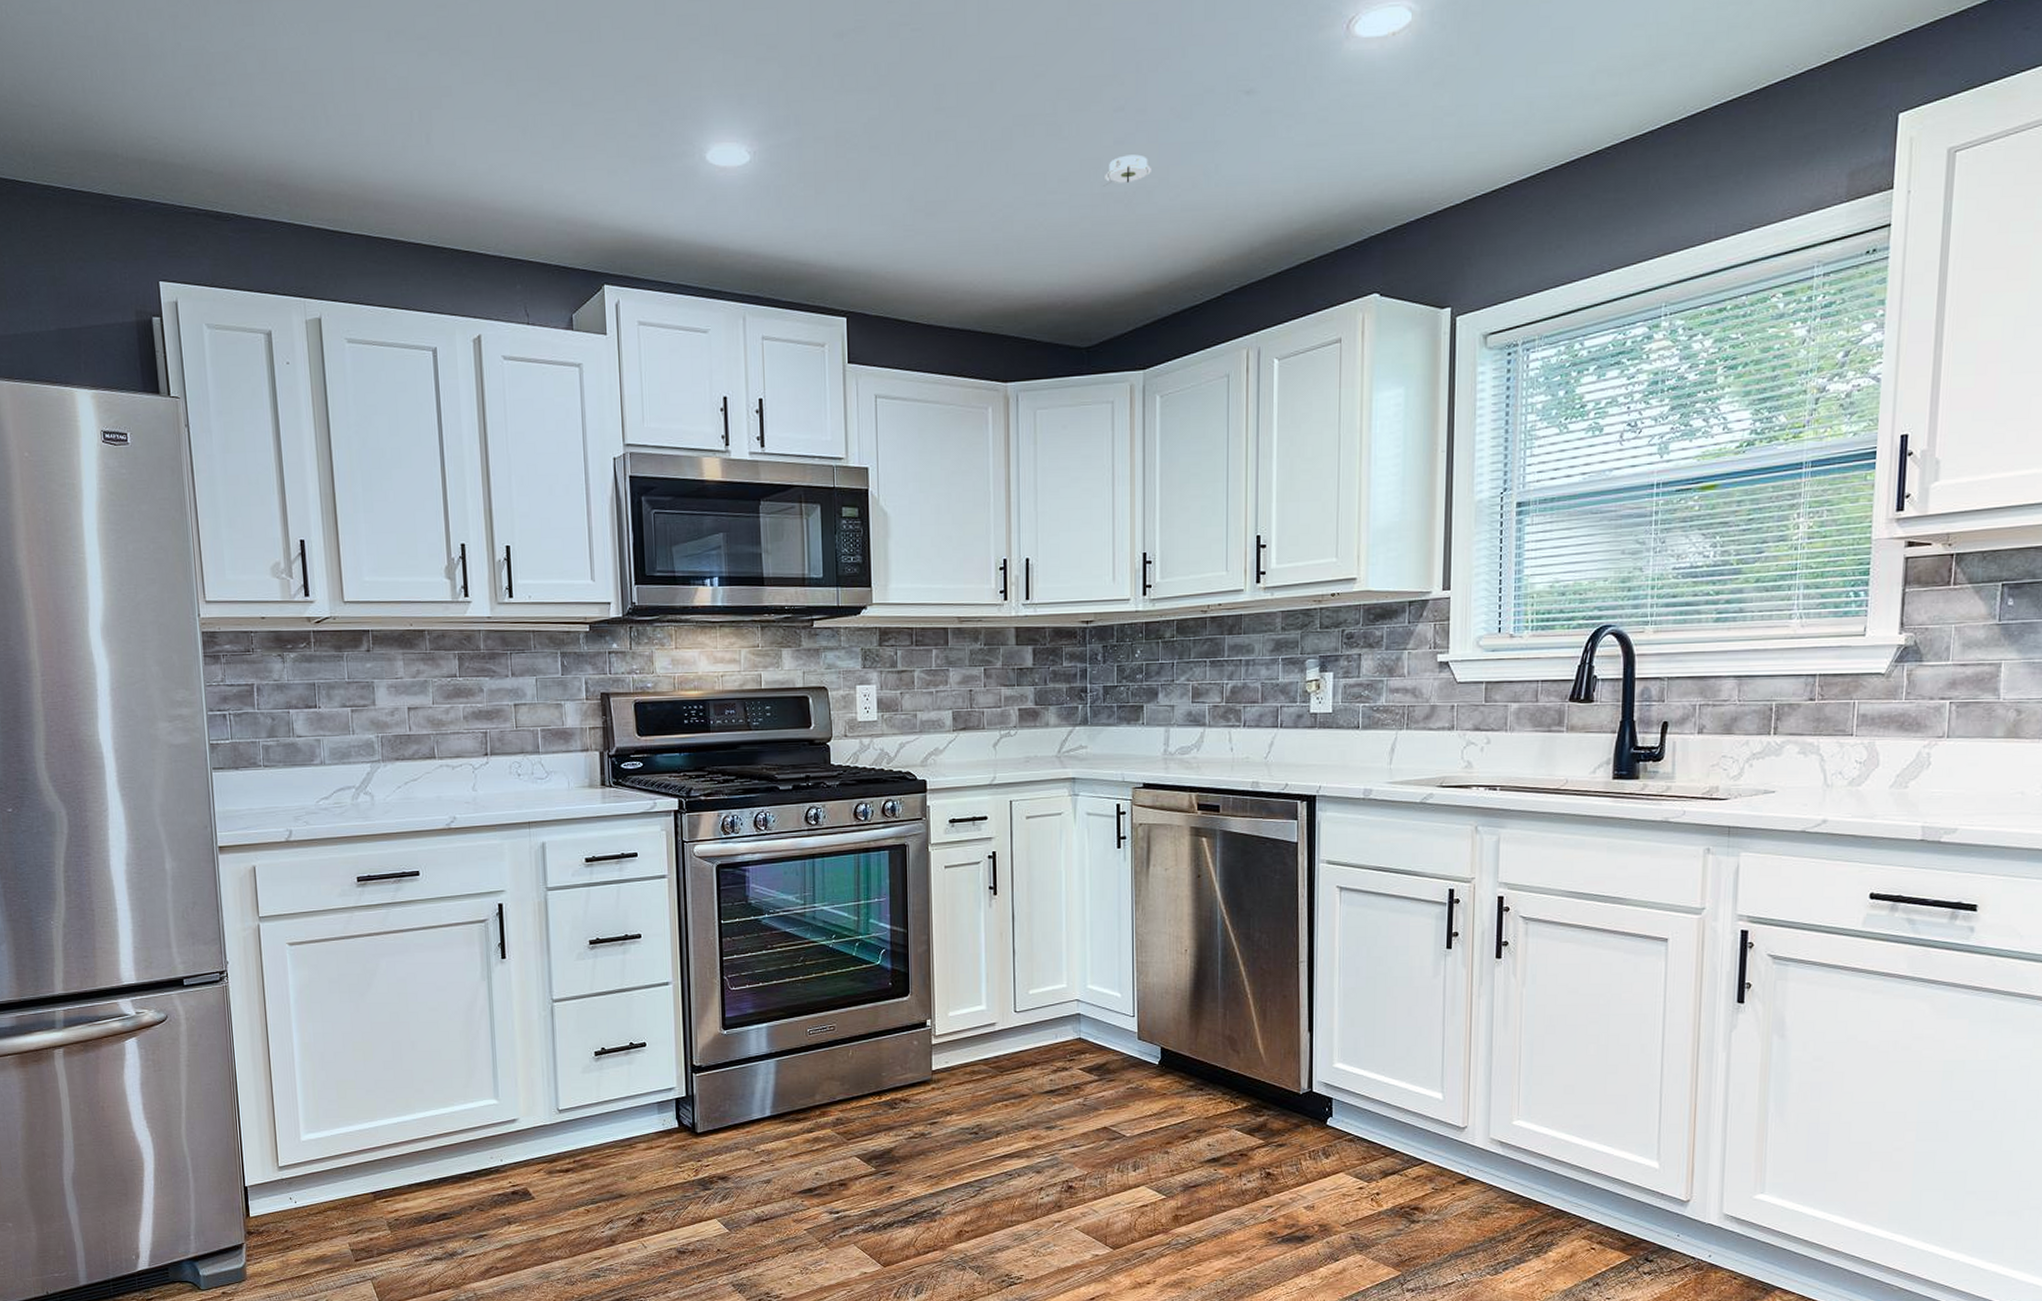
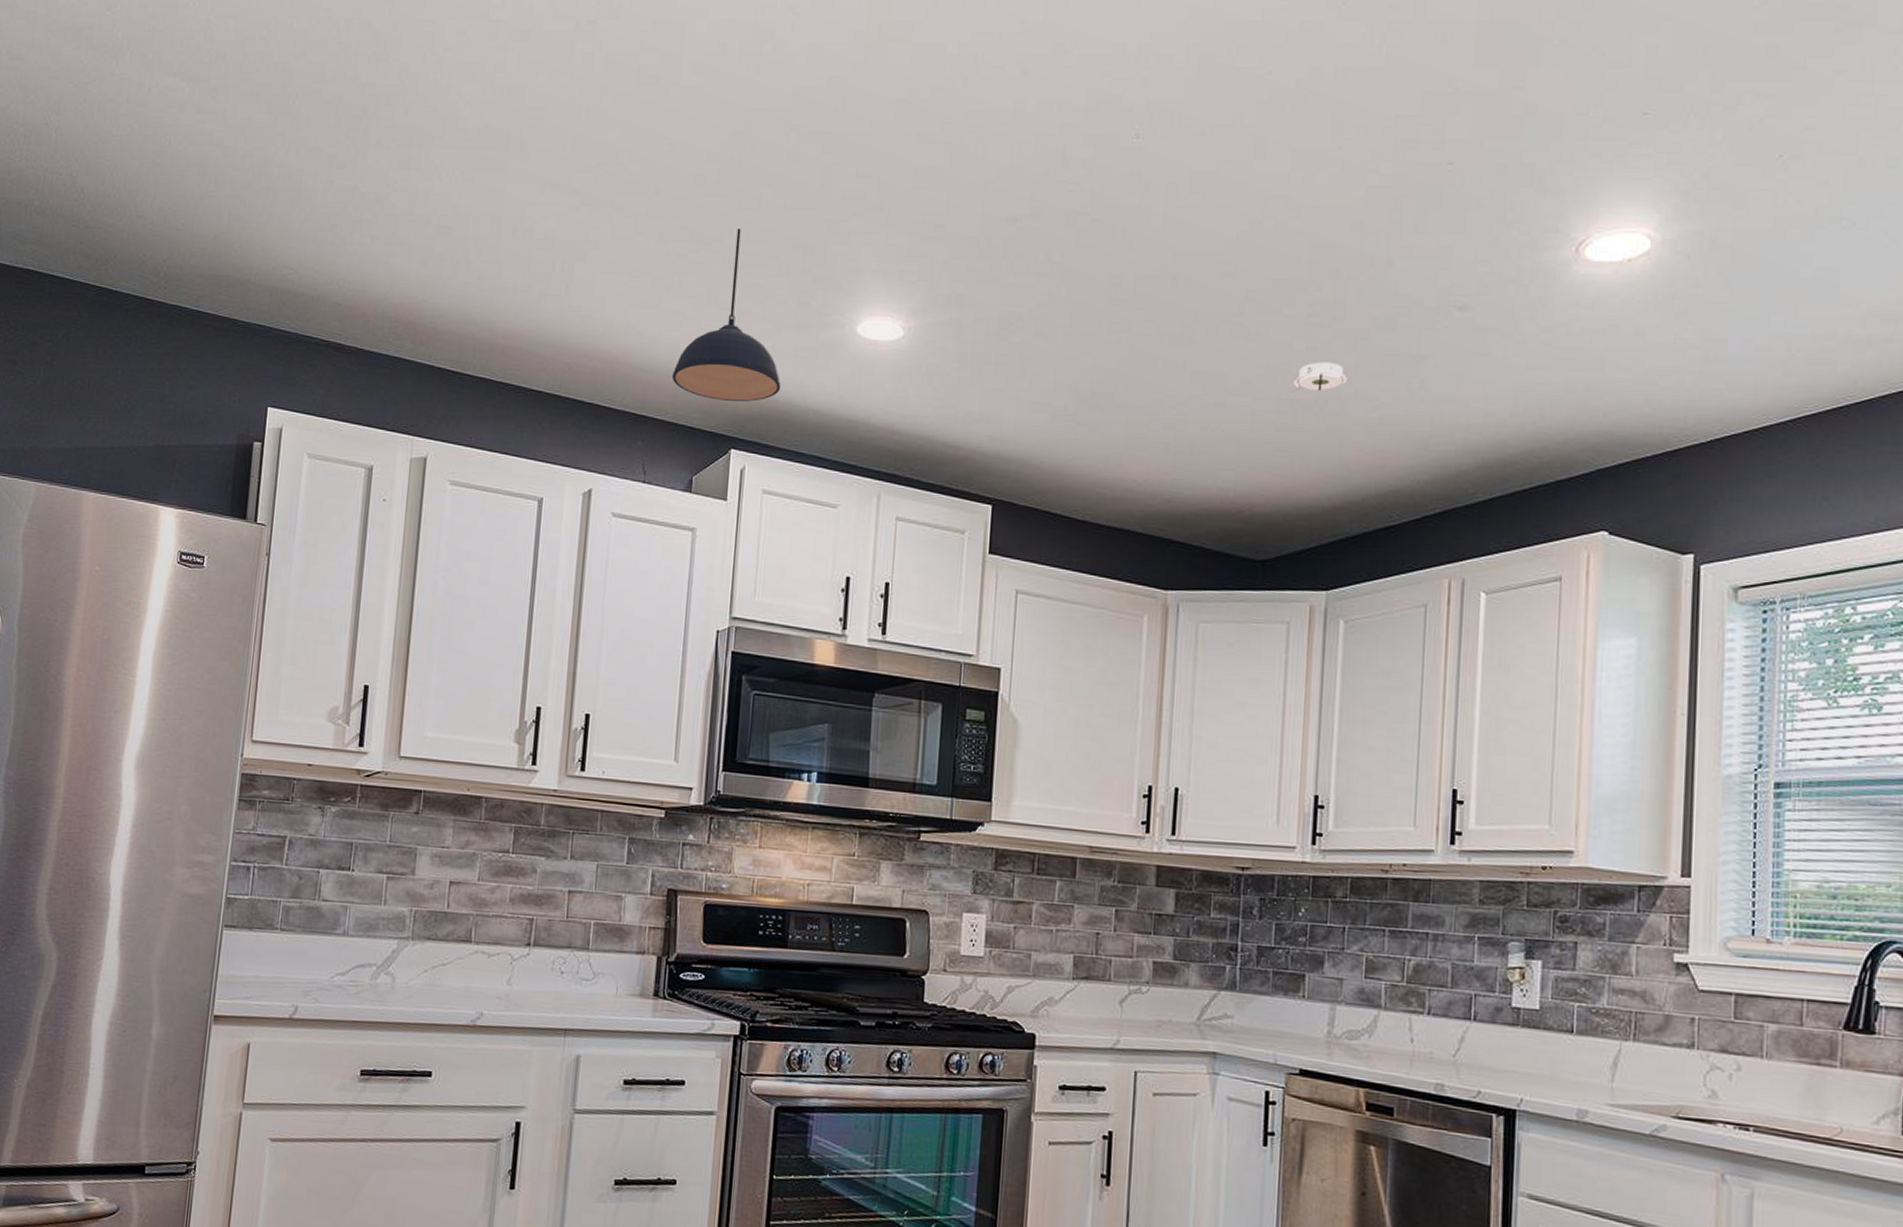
pendant light: none [539,64,643,239] -> present [671,229,781,402]

